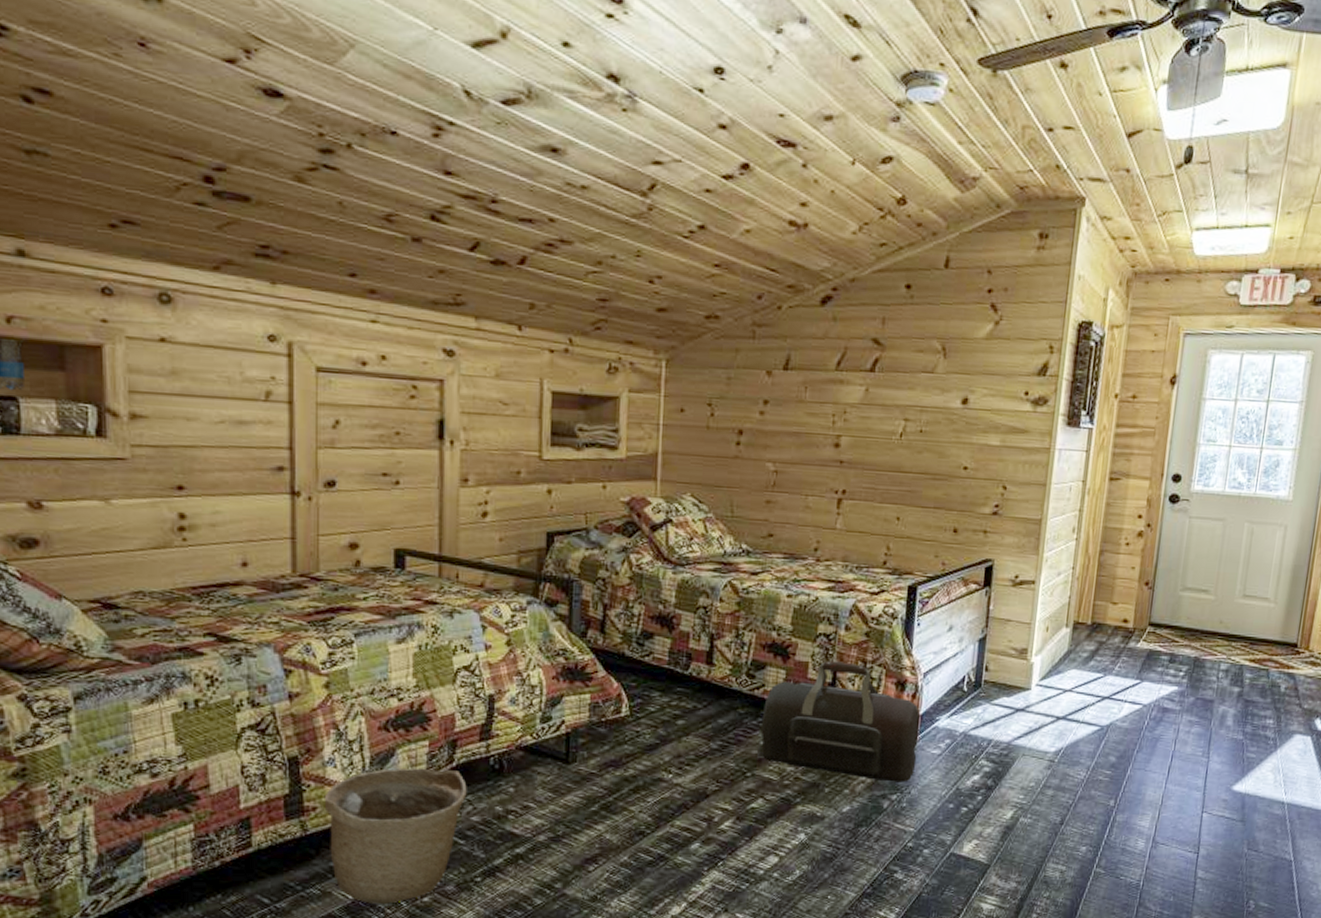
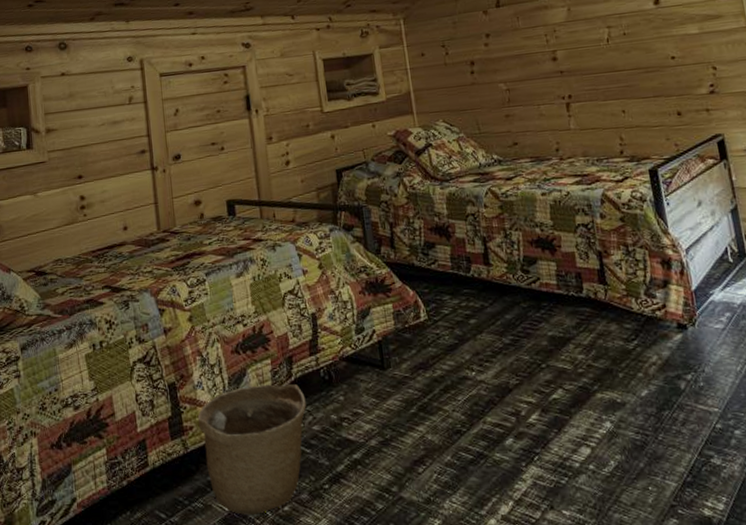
duffel bag: present [760,661,921,783] -> none [543,248,703,362]

